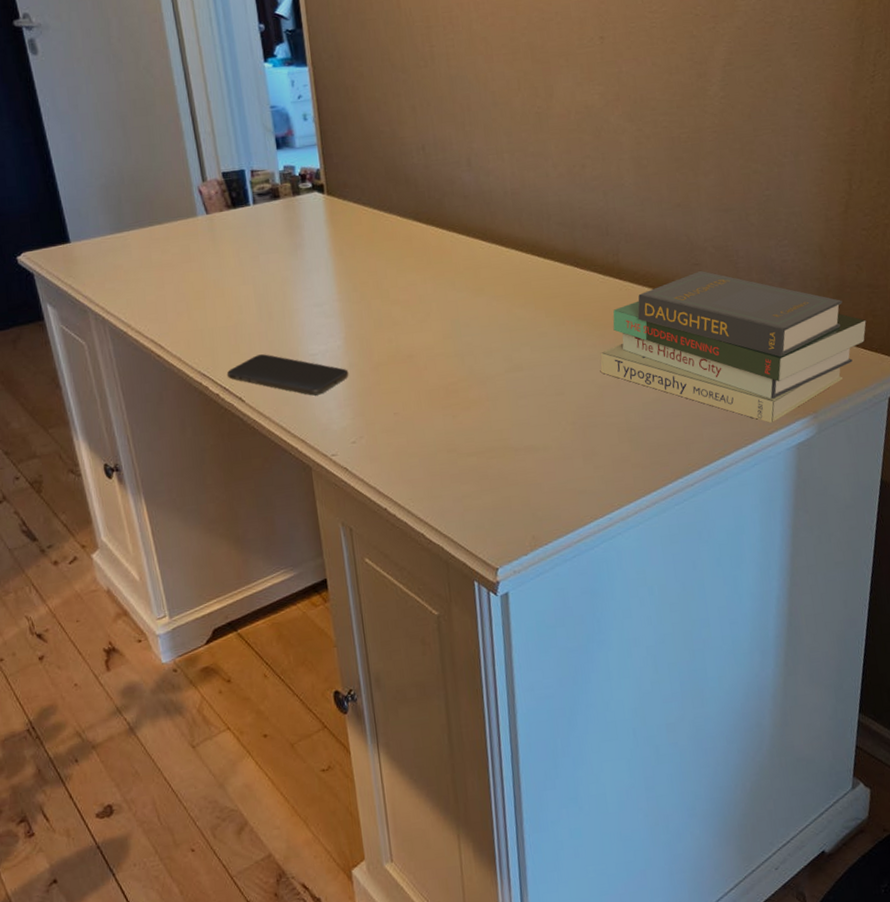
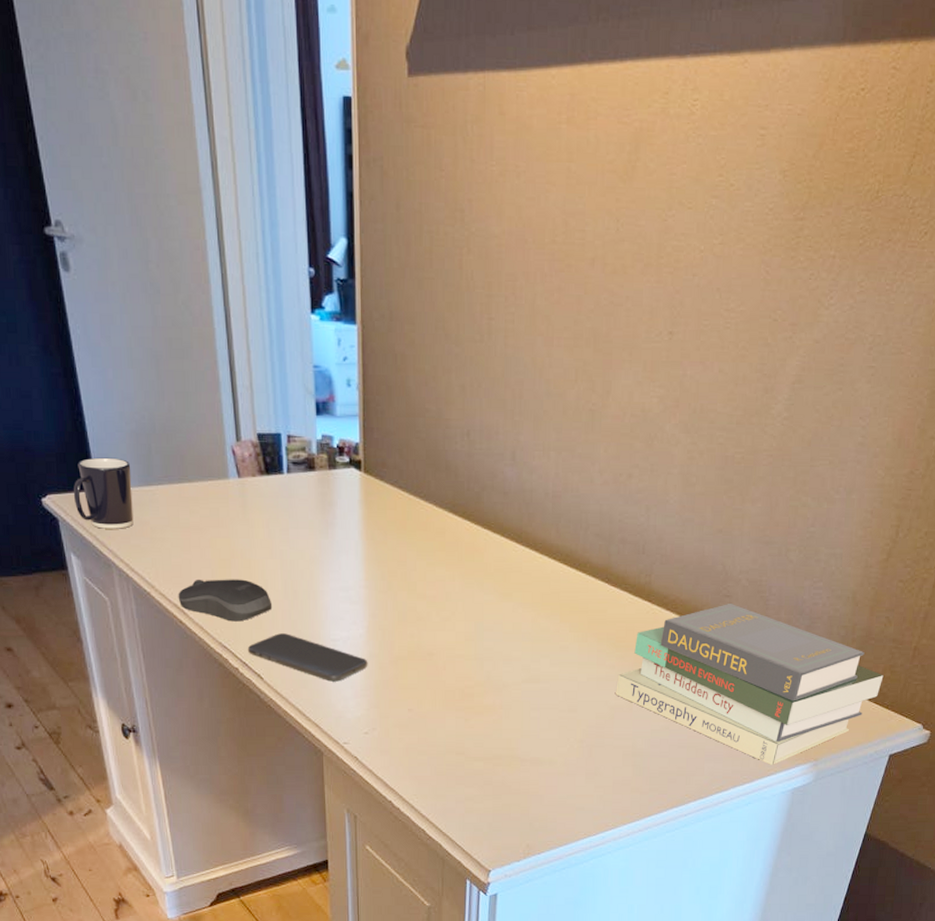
mug: none [47,211,107,278] -> present [73,457,134,529]
computer mouse: none [154,307,248,350] -> present [178,579,272,622]

